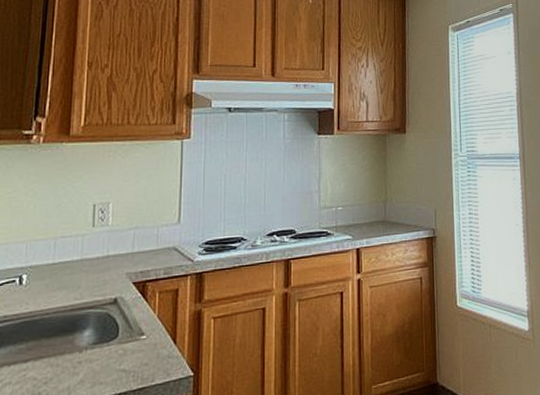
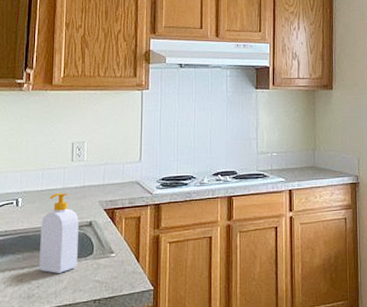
soap bottle: none [48,265,100,365] -> present [39,193,79,273]

